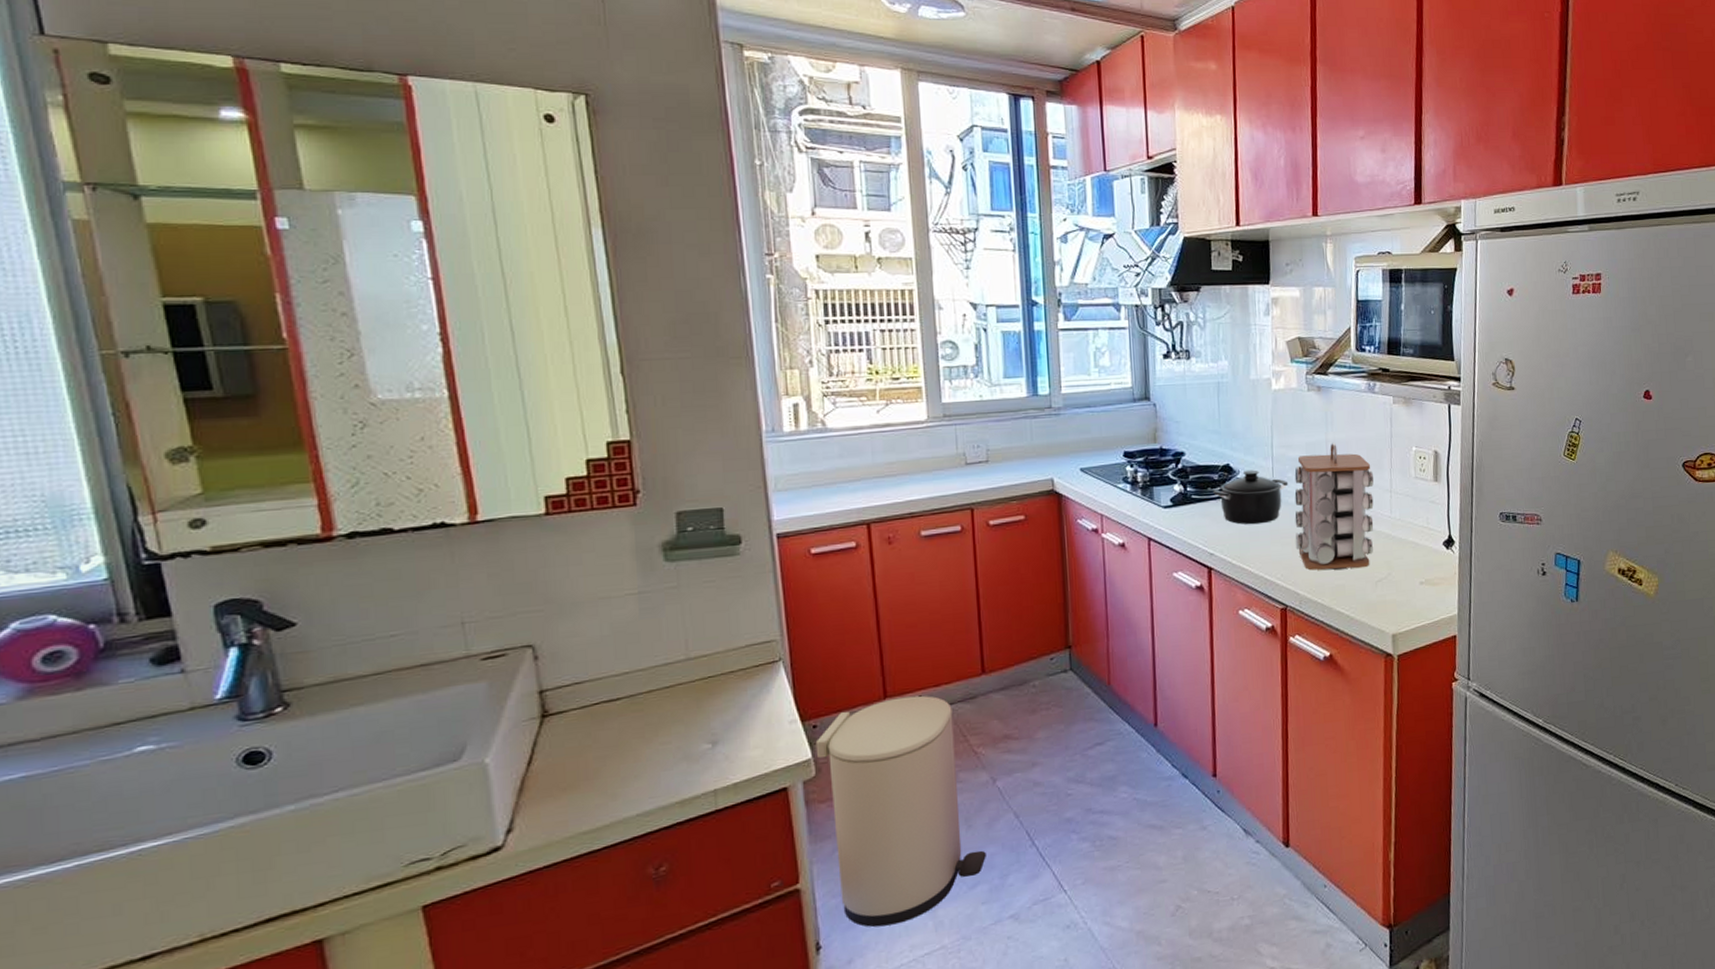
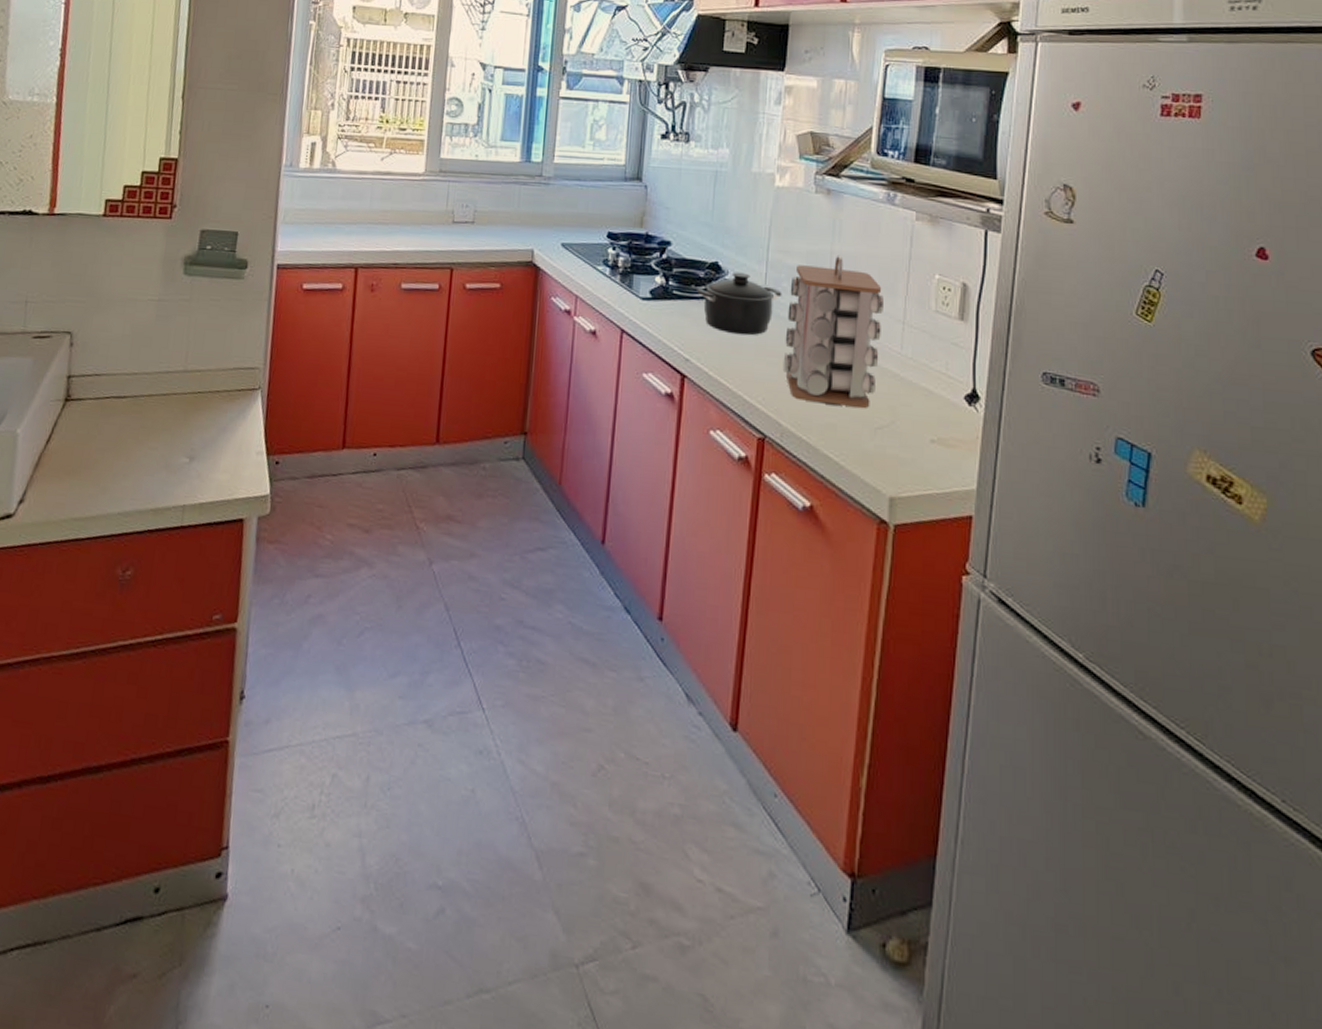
pedal bin: present [815,695,986,927] -> none [270,450,411,695]

